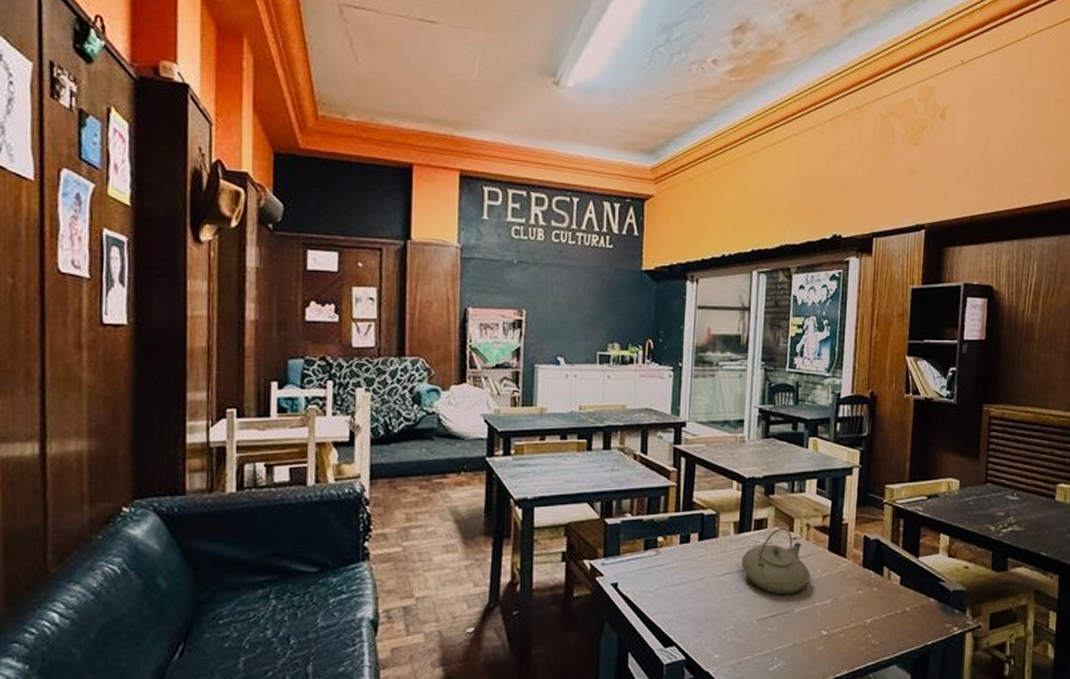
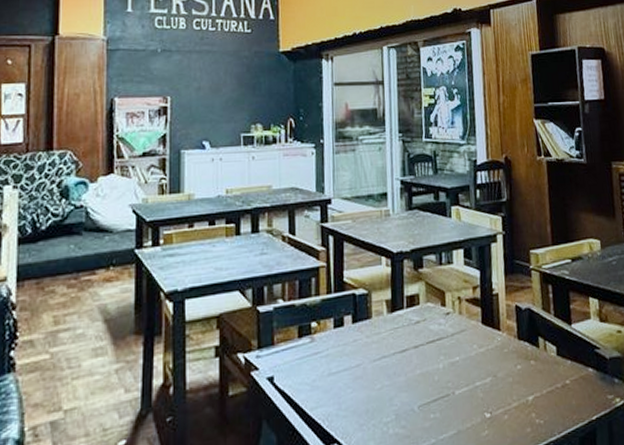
teapot: present [741,527,811,595] -> none [397,302,468,376]

